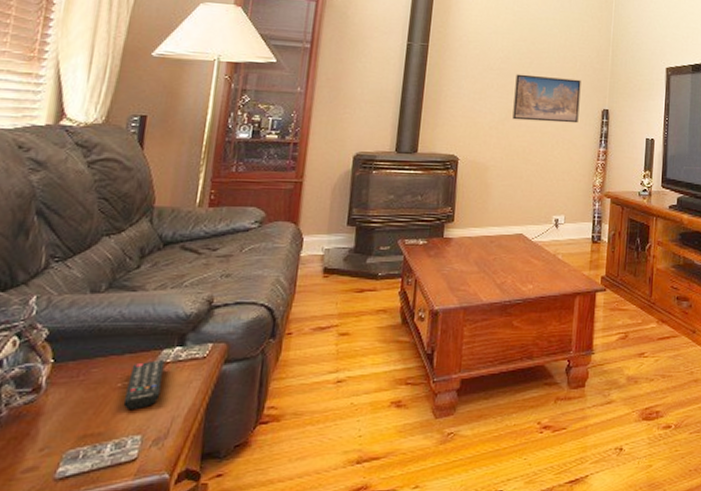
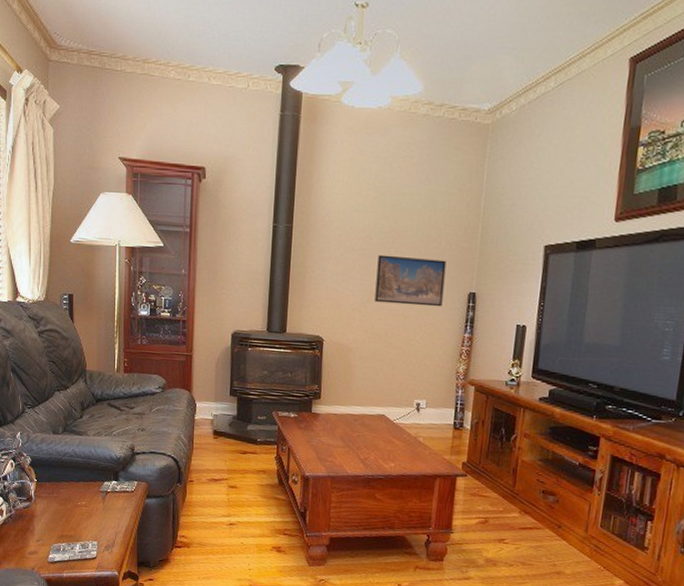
remote control: present [123,360,165,410] -> none [83,489,107,523]

